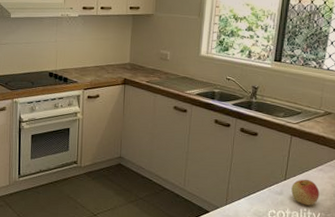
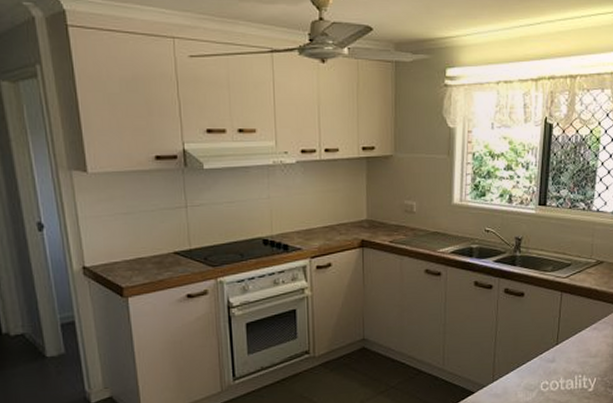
apple: present [291,179,320,206] -> none [564,340,595,371]

